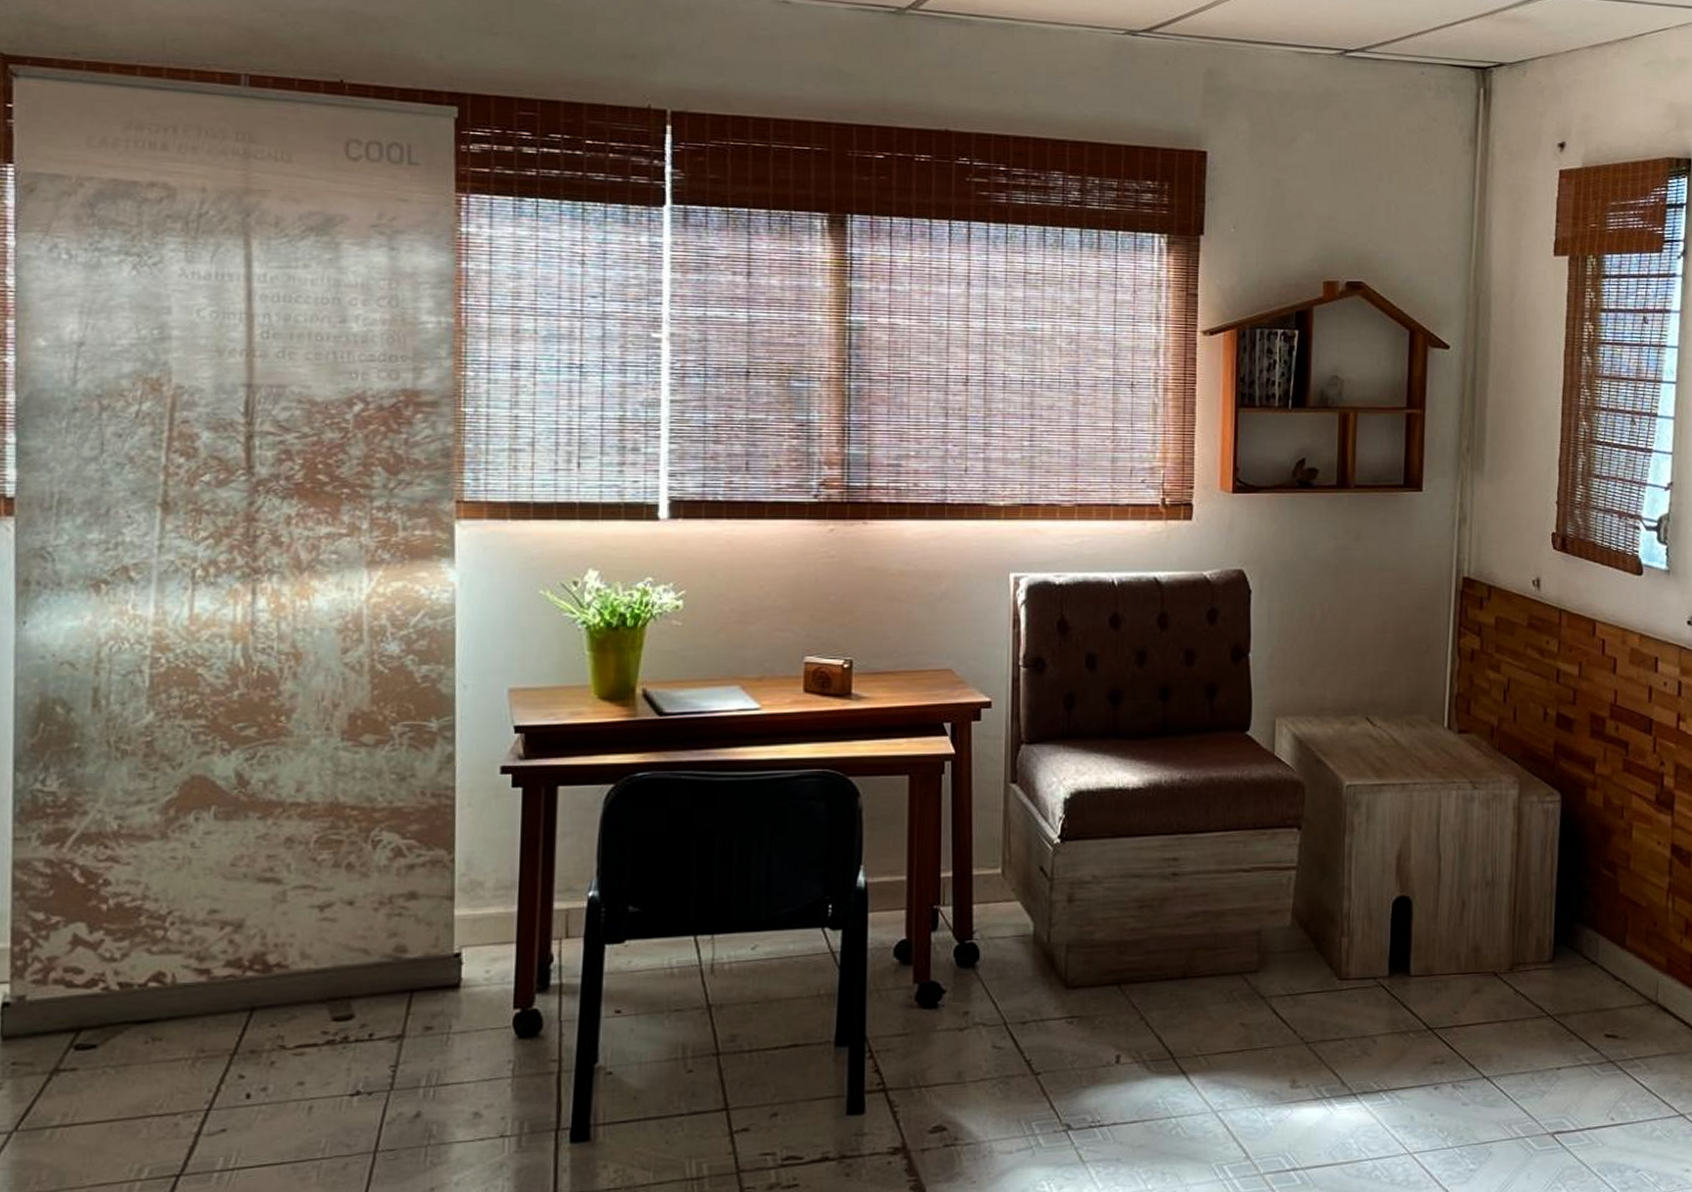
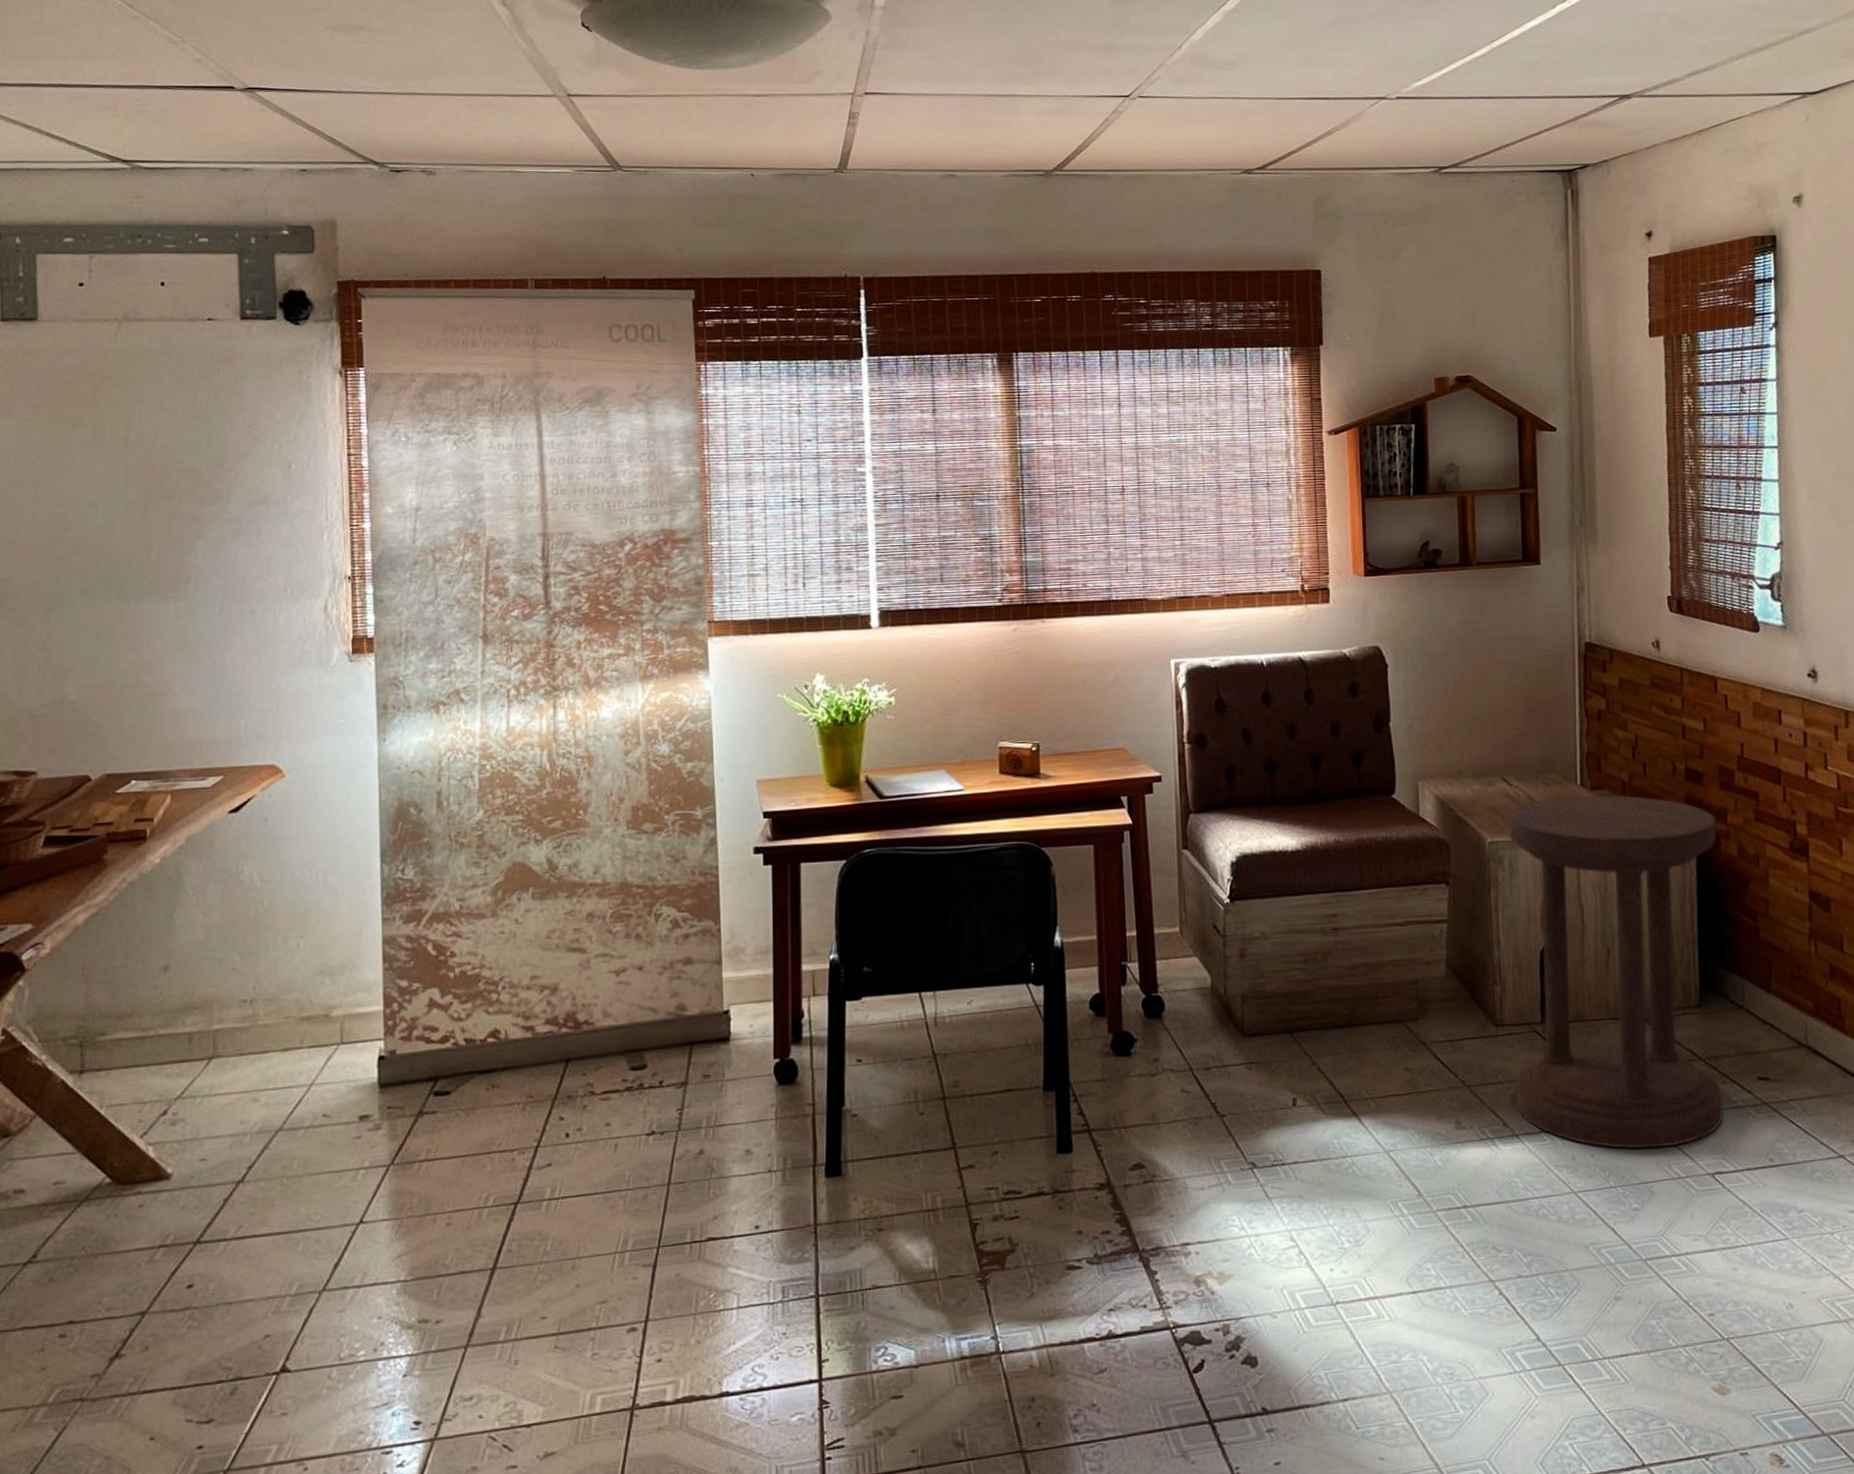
side table: none [1355,738,1583,1109] -> present [1508,794,1725,1150]

